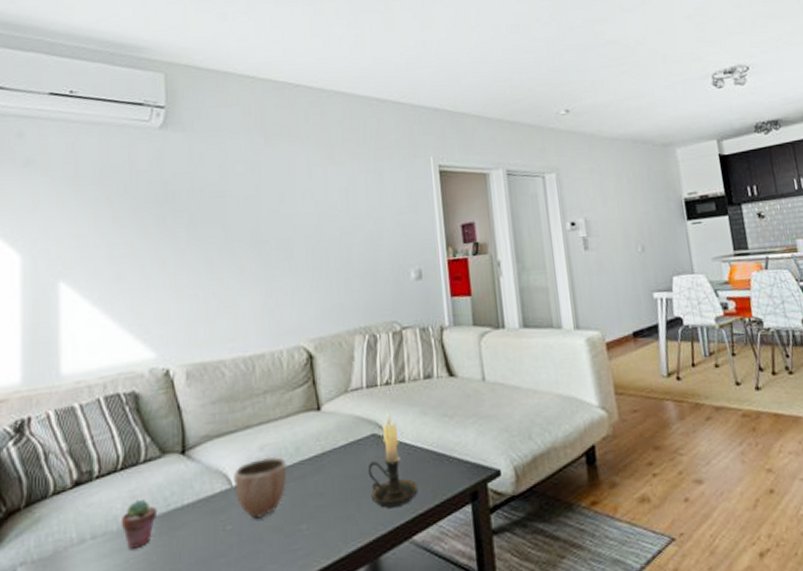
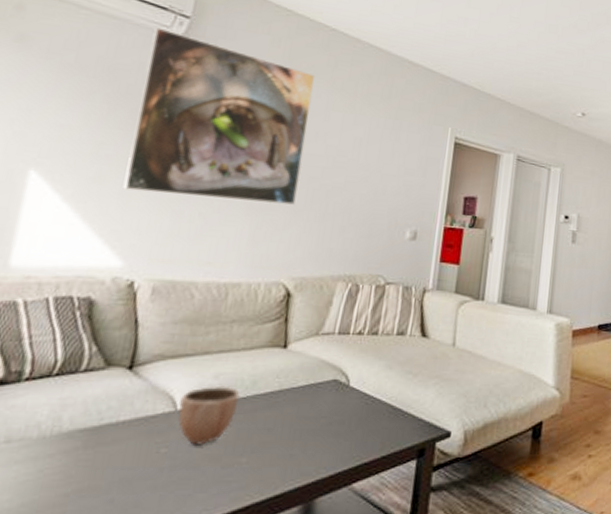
potted succulent: present [121,499,158,549] -> none [42,408,89,458]
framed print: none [136,123,298,284] -> present [123,27,315,206]
candle holder: present [367,410,418,508] -> none [319,359,369,452]

